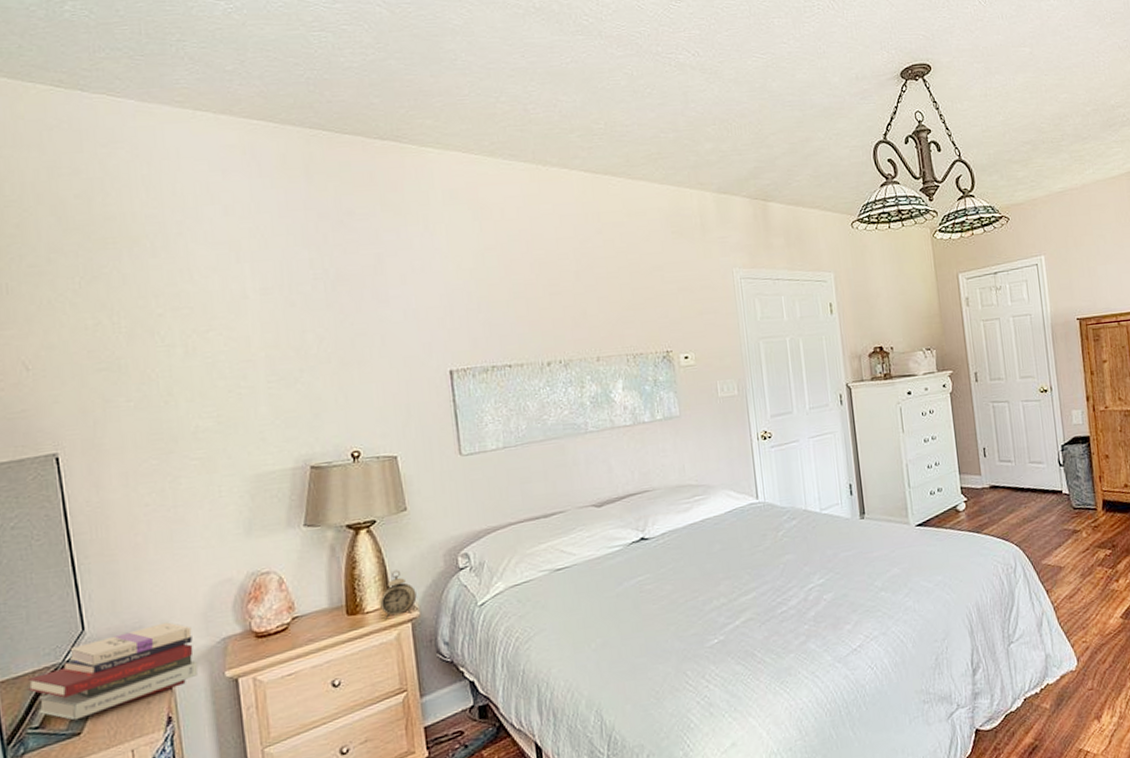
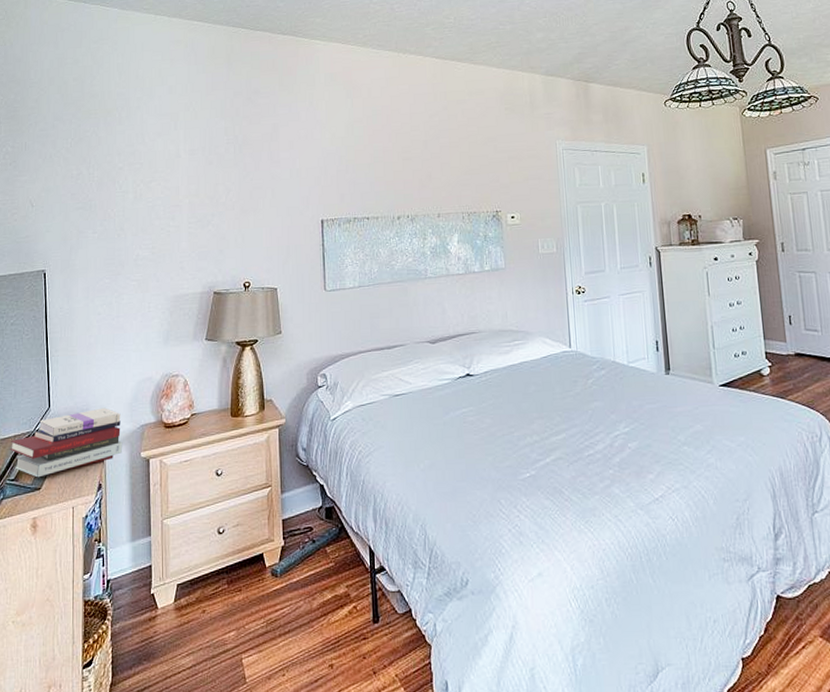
alarm clock: present [380,570,417,620] -> none [256,383,284,424]

